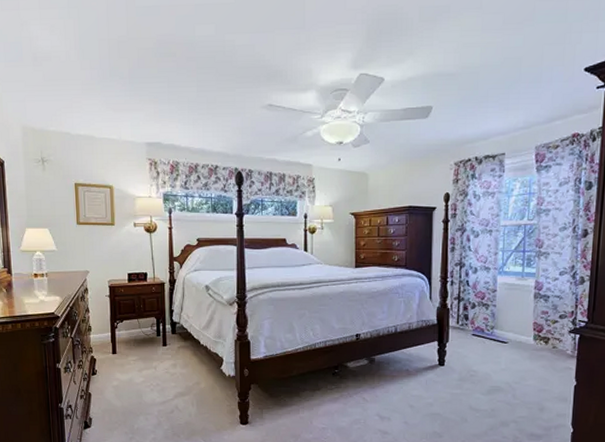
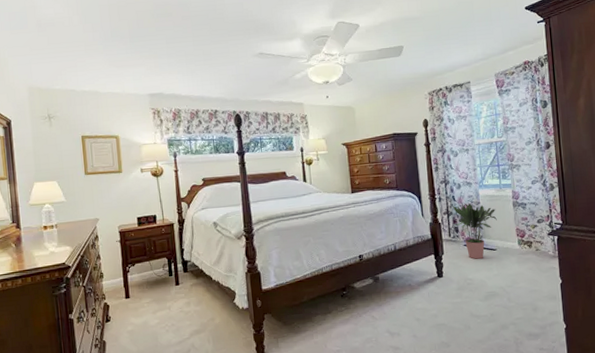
potted plant: none [465,289,514,351] -> present [452,202,497,259]

